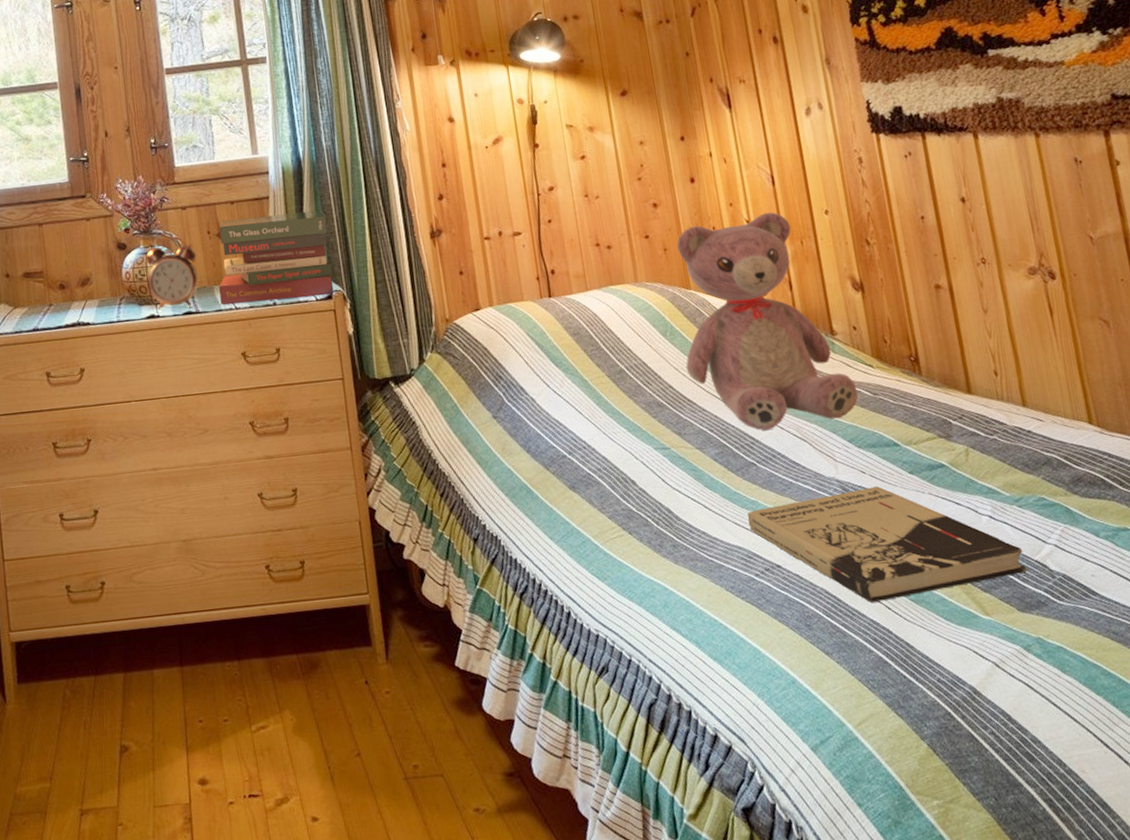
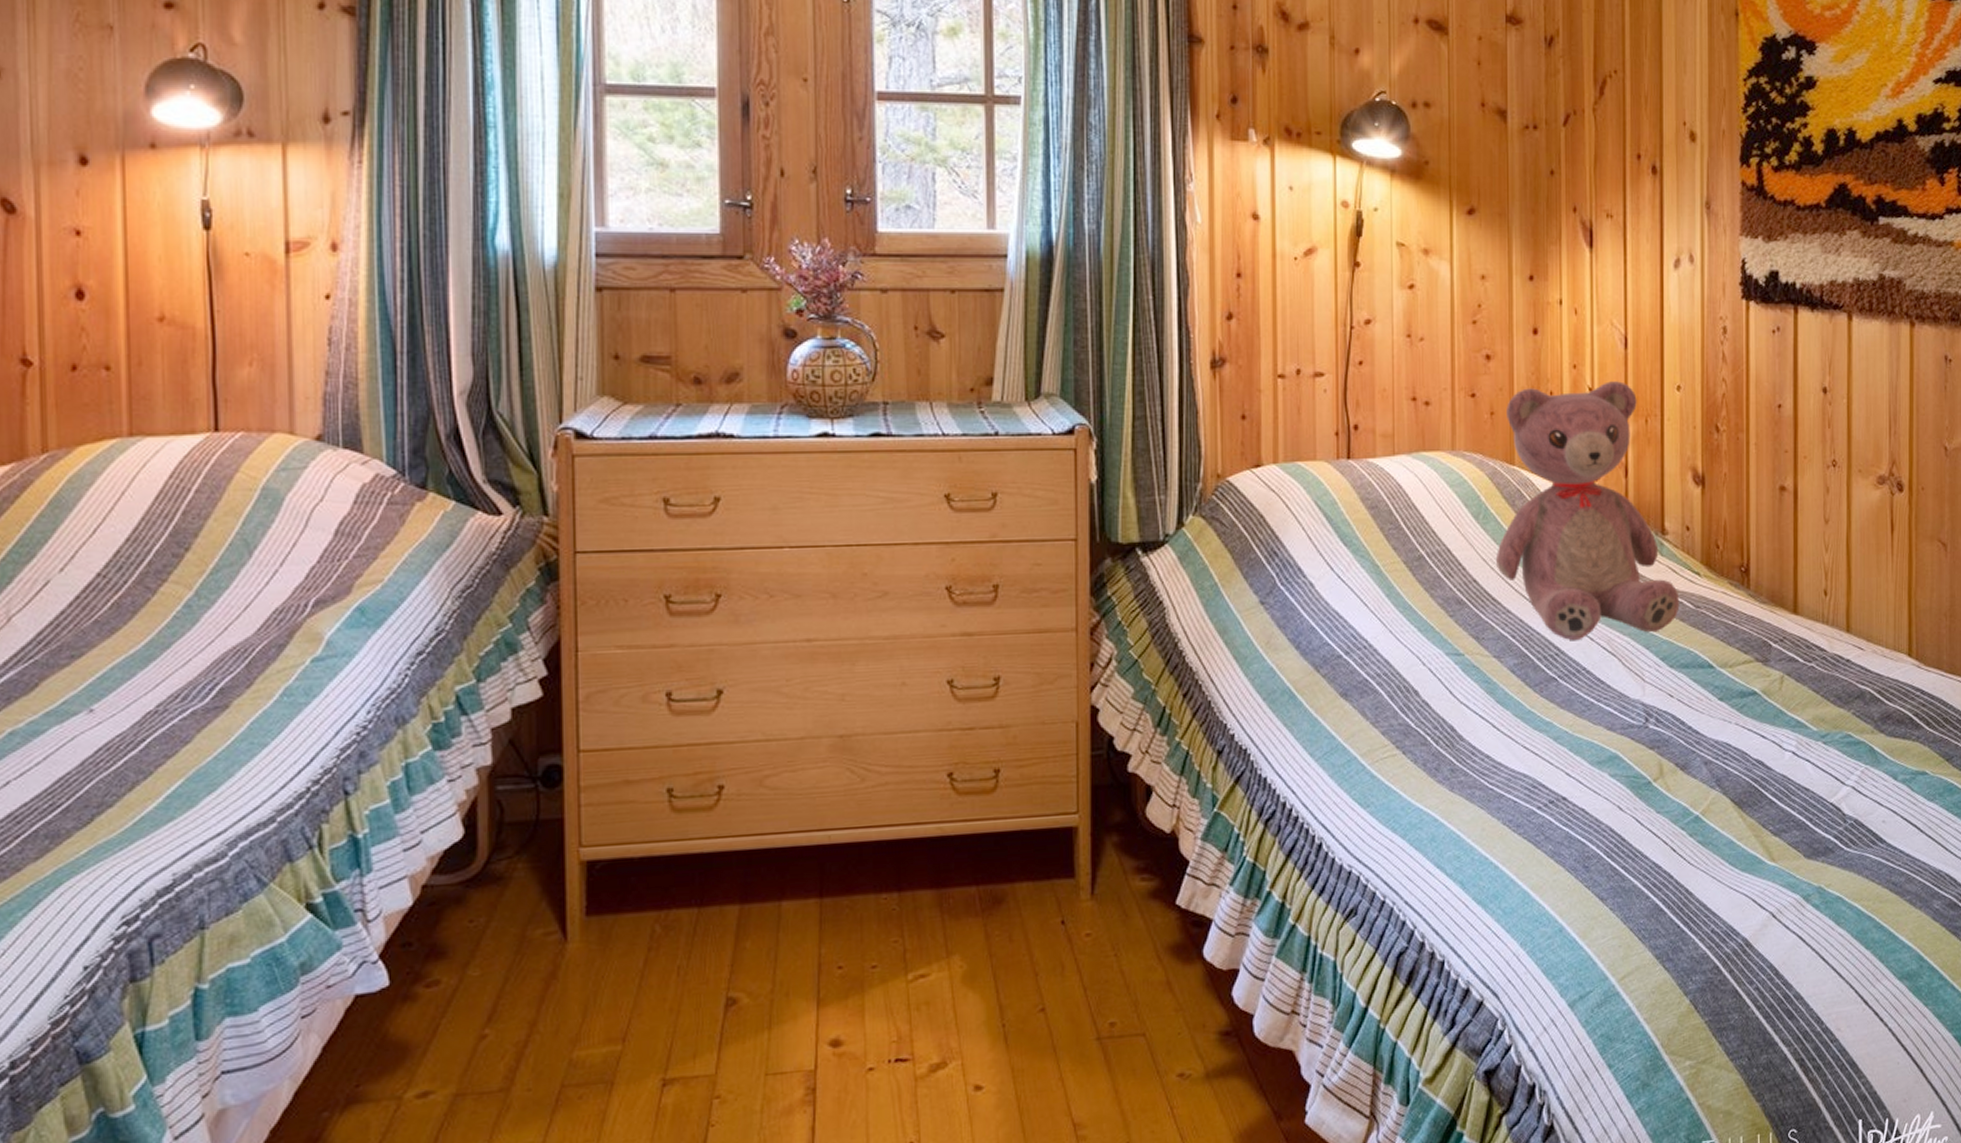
alarm clock: present [145,236,199,311] -> none [822,328,896,428]
books: present [219,210,334,305] -> none [922,314,1079,429]
book: present [747,486,1028,602] -> none [1538,712,1821,843]

